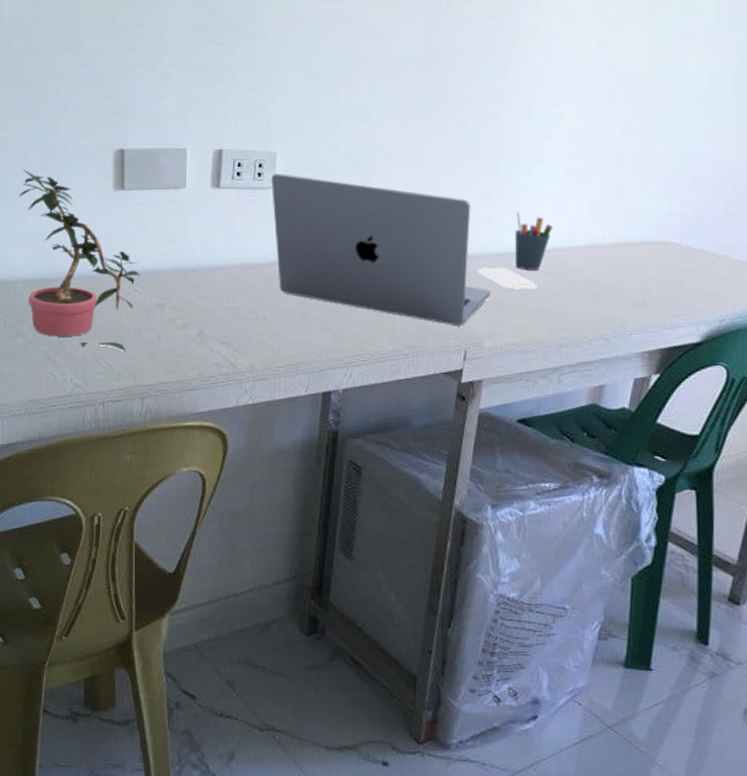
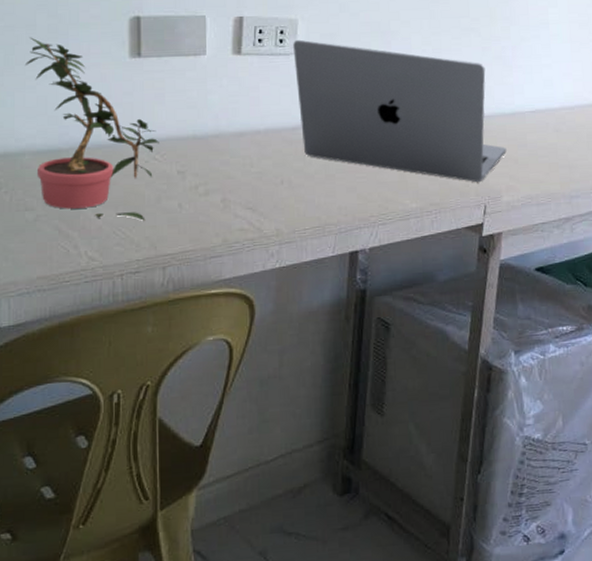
smartphone: present [478,267,537,290] -> none [494,126,548,146]
pen holder: present [514,212,554,270] -> none [526,74,561,128]

